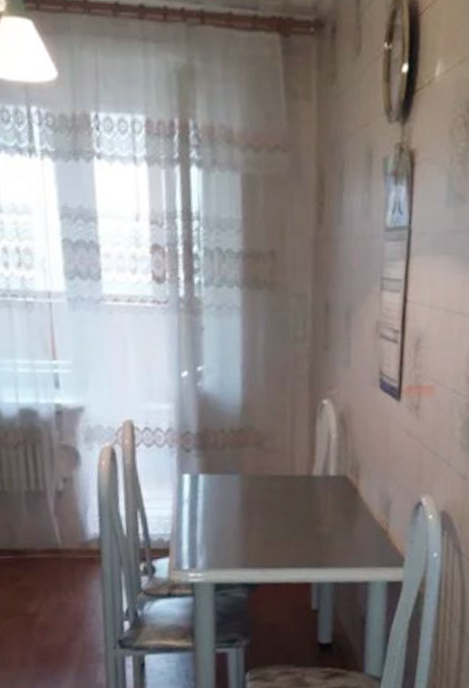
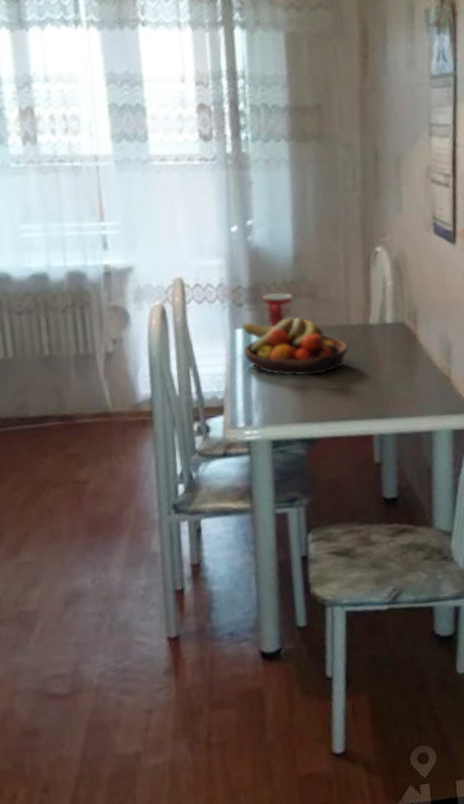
fruit bowl: none [189,464,292,523] -> present [242,316,349,376]
mug: none [210,439,240,475] -> present [263,292,293,328]

